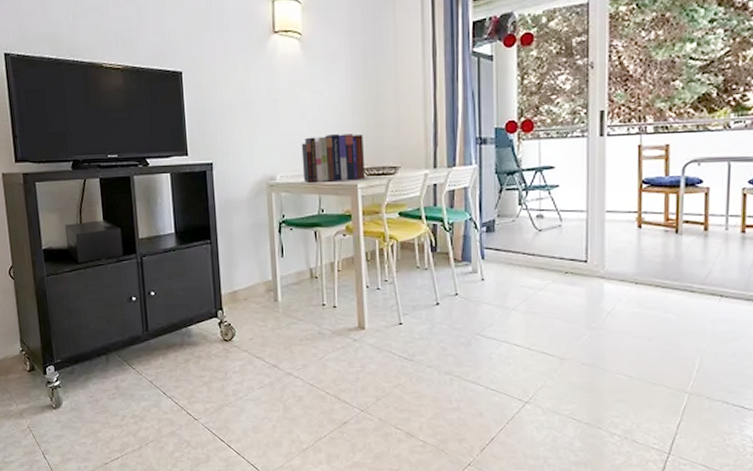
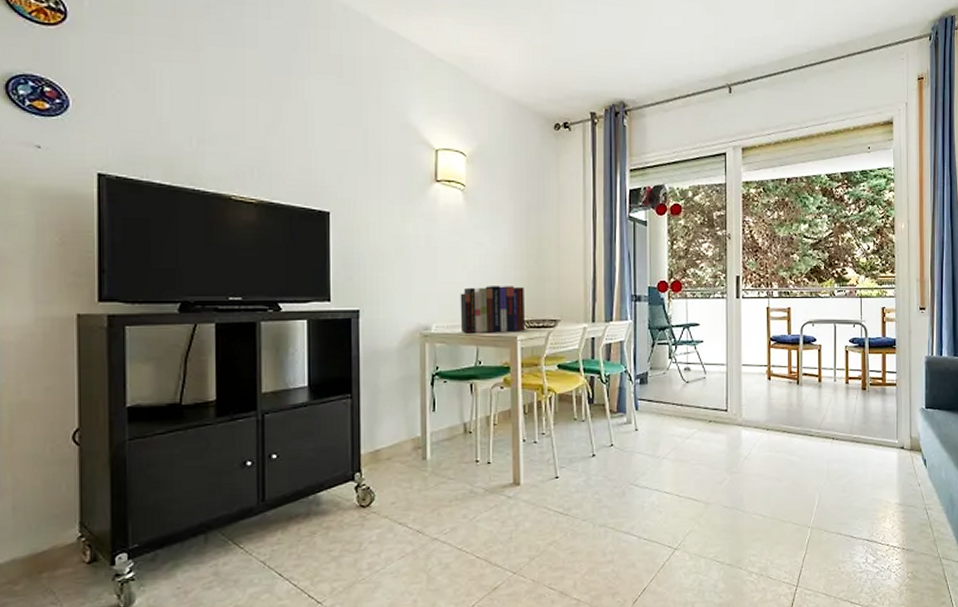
box: present [64,220,124,263] -> none [161,371,240,423]

